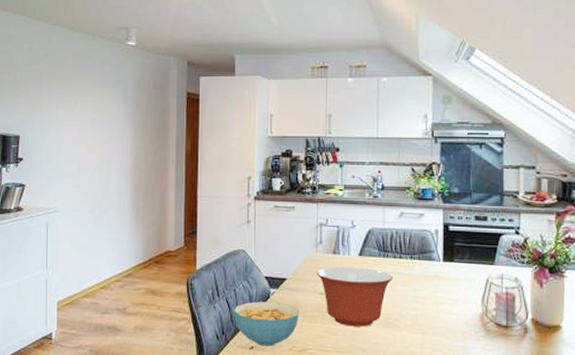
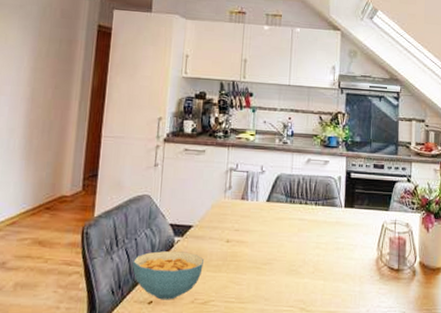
mixing bowl: present [317,266,393,327] -> none [224,212,298,275]

